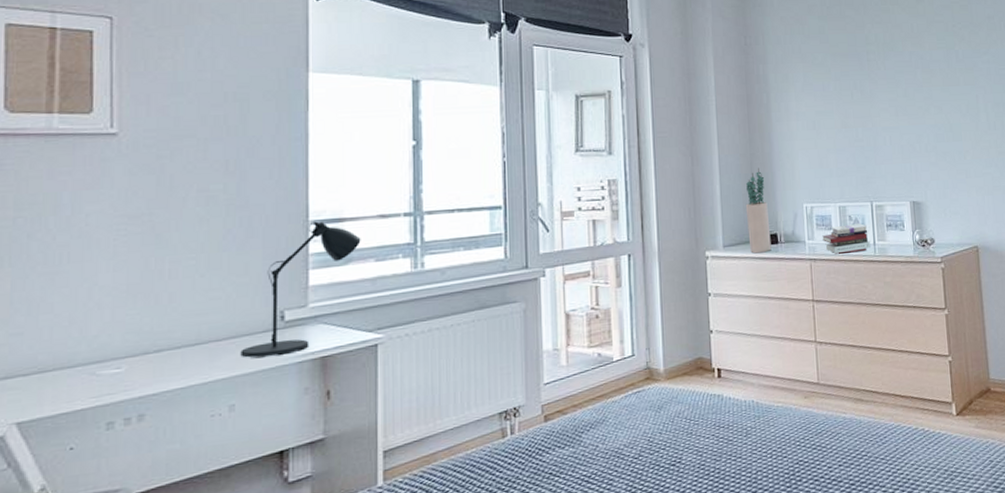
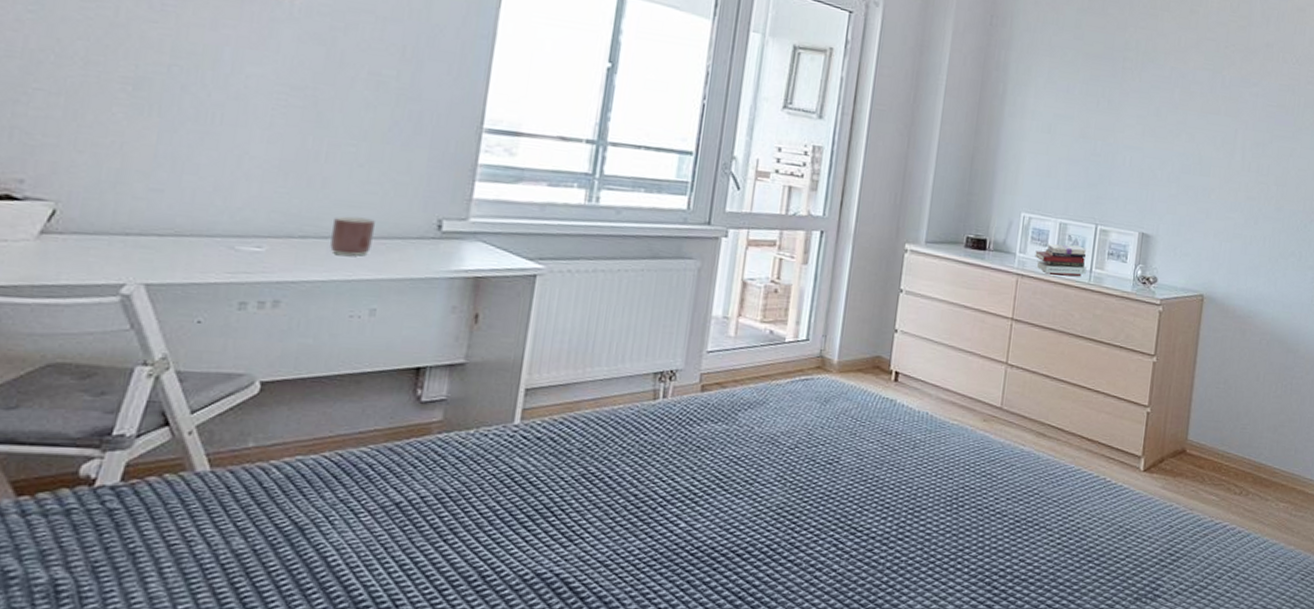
mug: none [183,322,222,361] -> present [330,216,375,256]
desk lamp: present [240,221,361,358] -> none [389,130,536,267]
vase: present [745,168,772,254] -> none [954,163,985,258]

